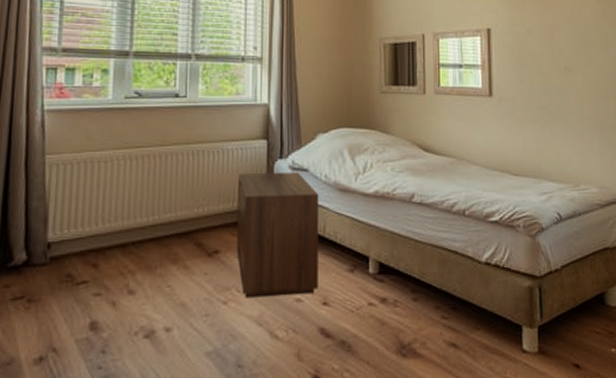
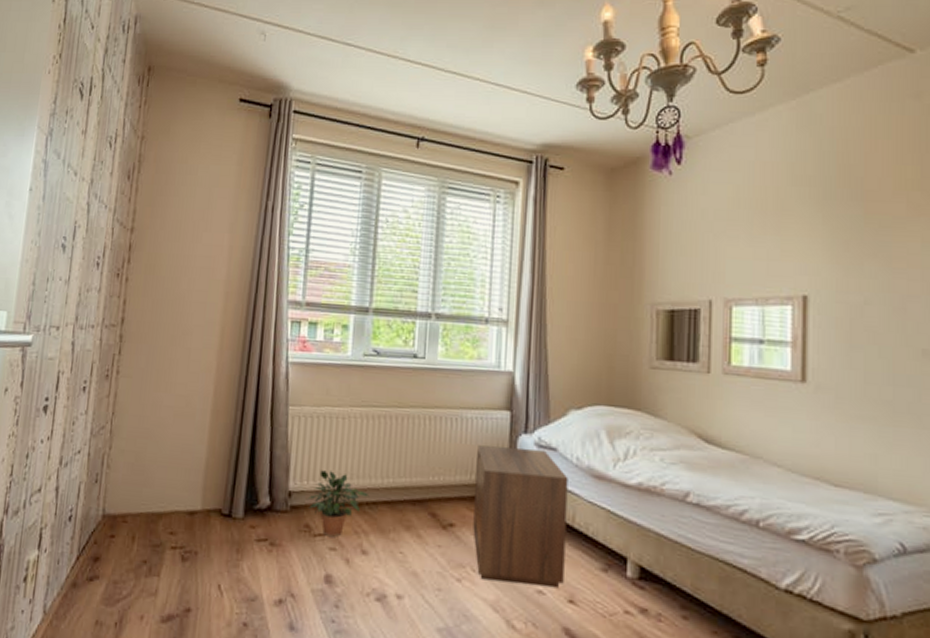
potted plant: none [68,215,135,282] -> present [307,469,370,537]

